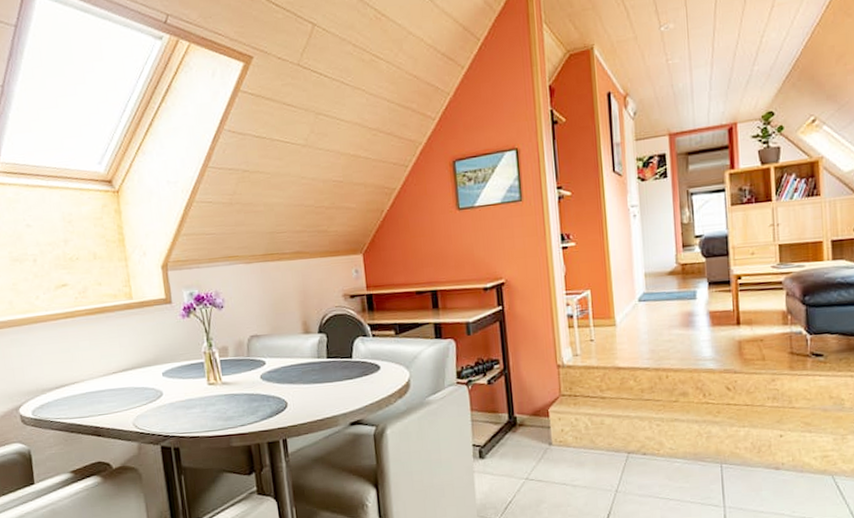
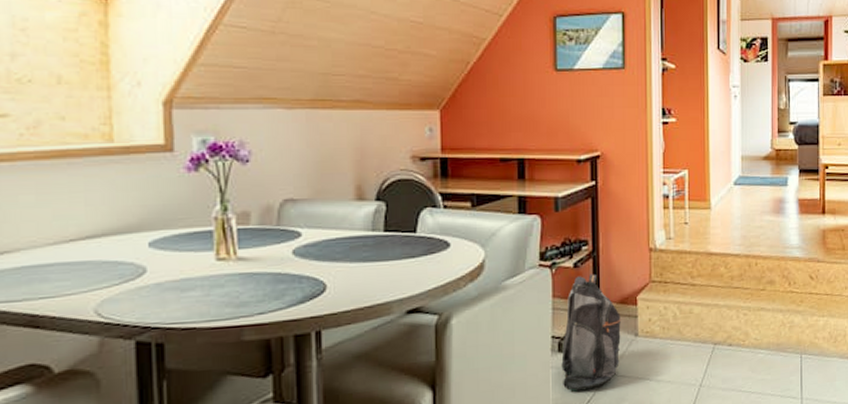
backpack: none [483,389,536,494] -> present [561,274,621,392]

